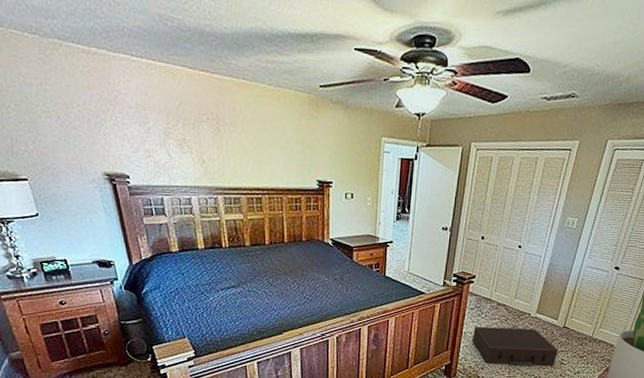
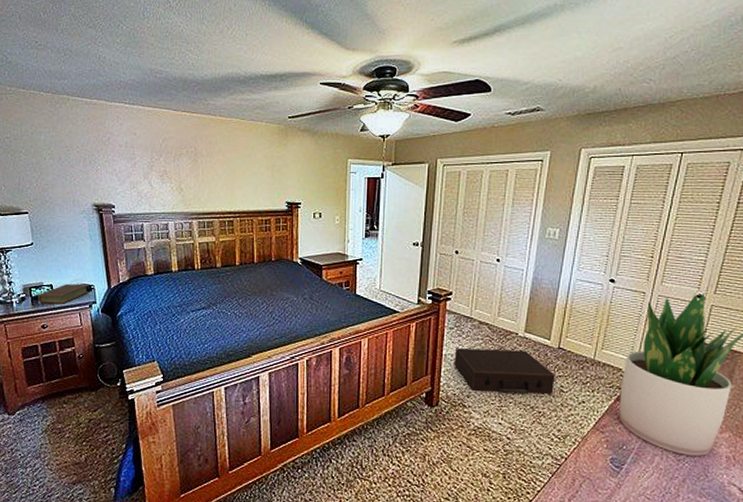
book: none [51,260,108,280] -> present [37,284,88,304]

